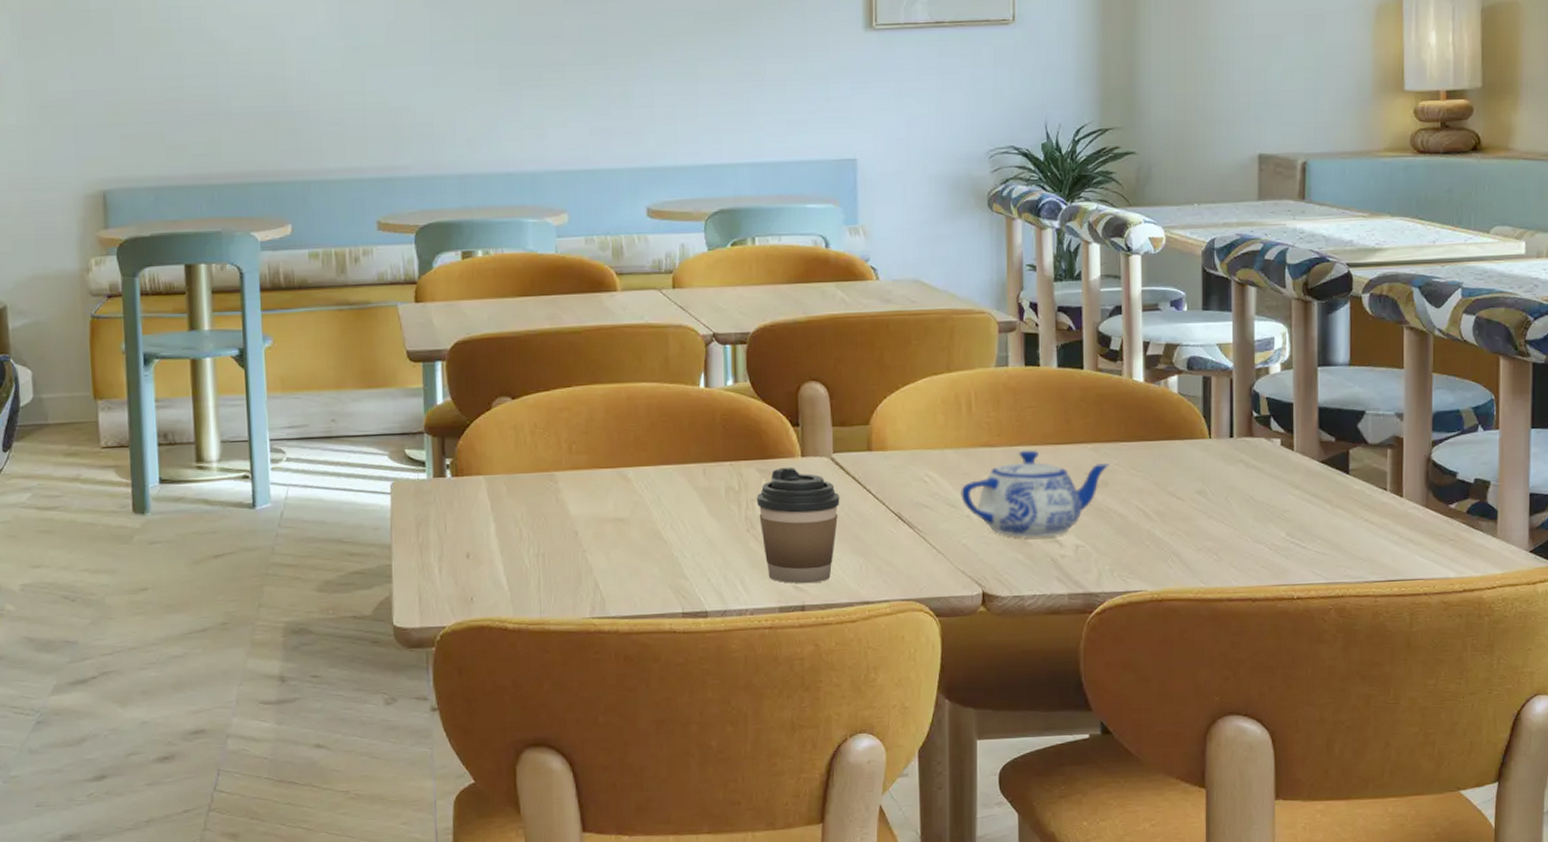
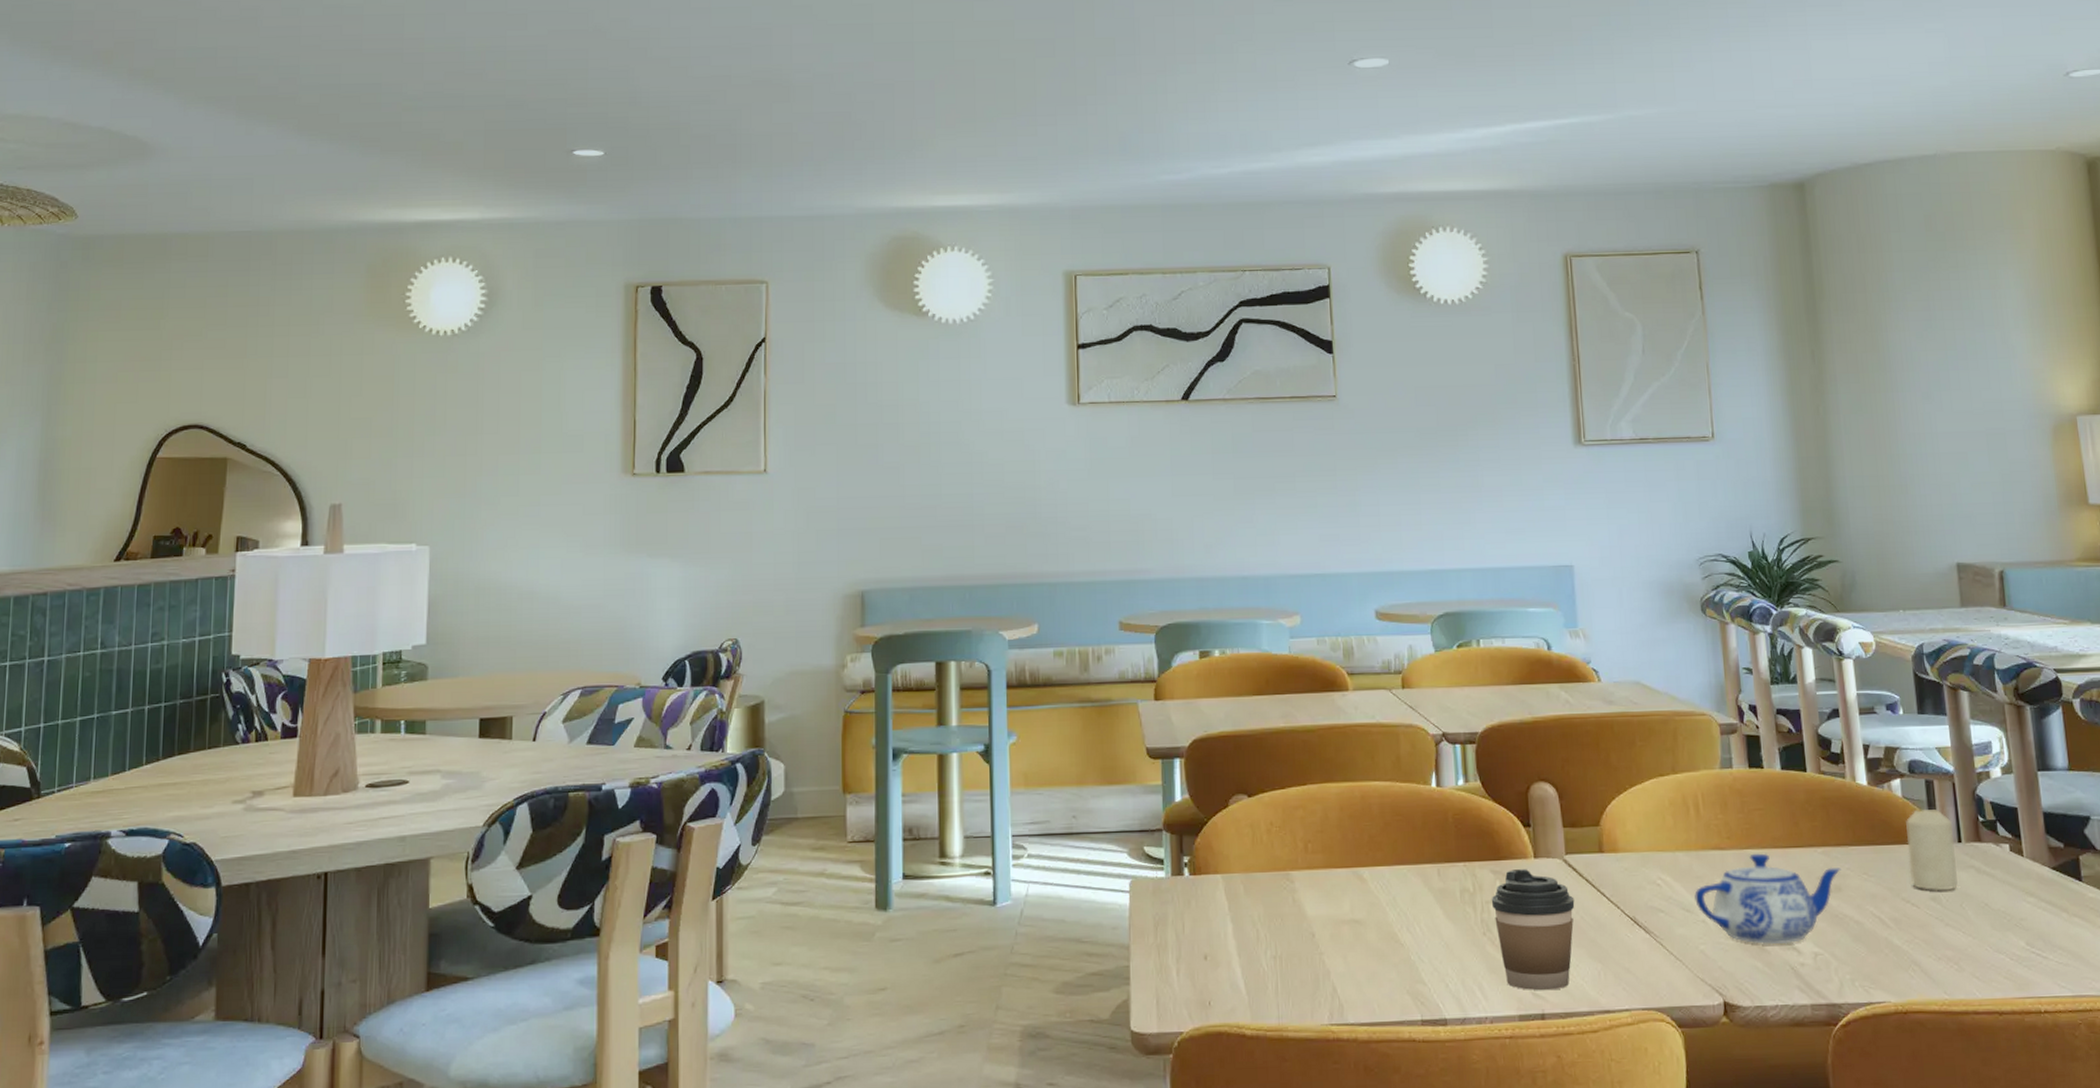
candle: none [1178,405,1225,485] -> present [1906,809,1958,891]

